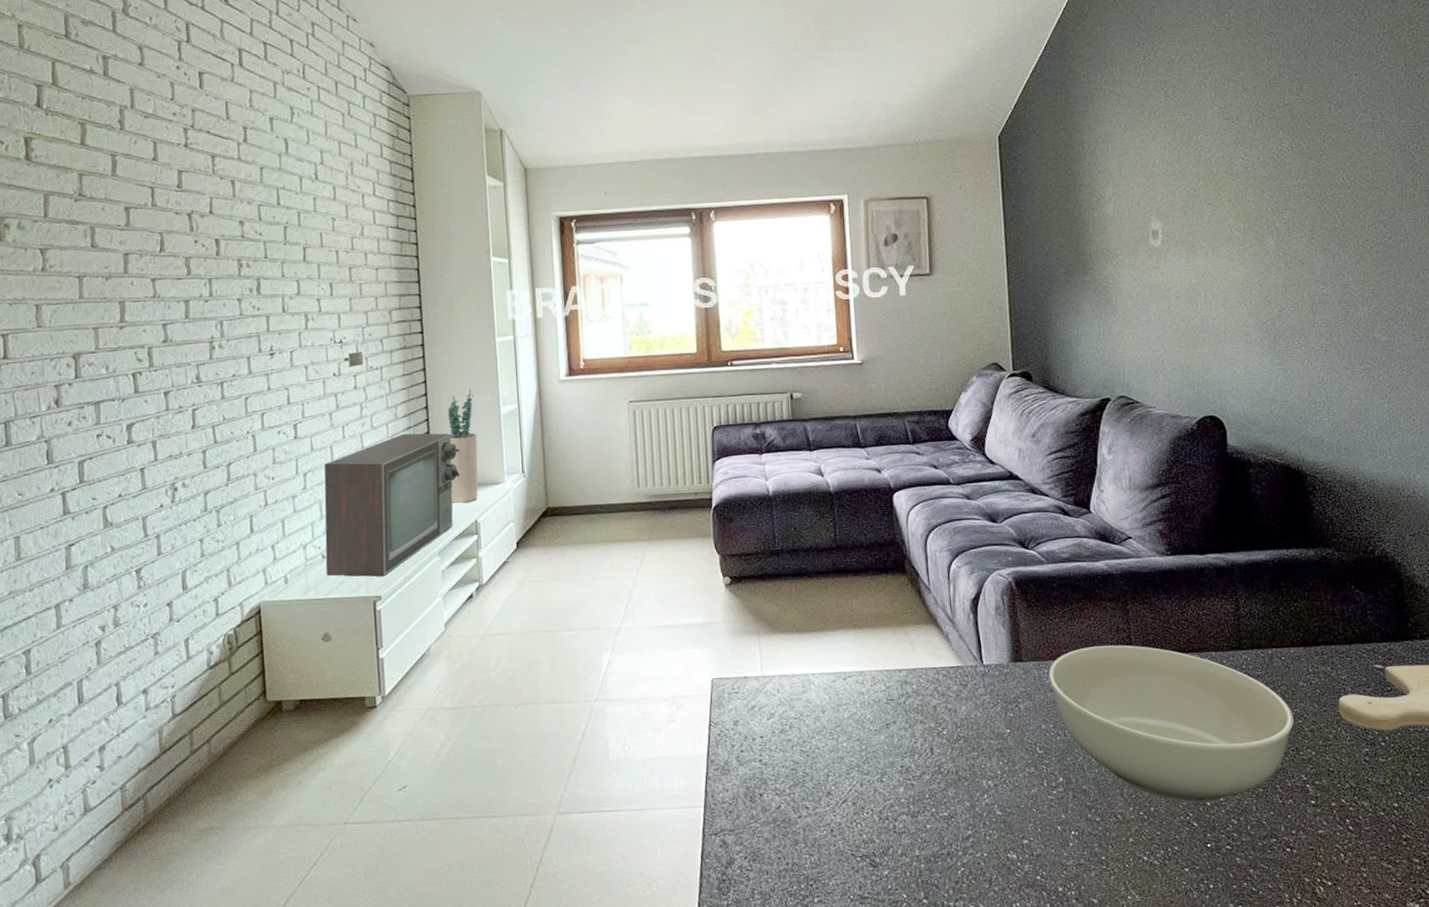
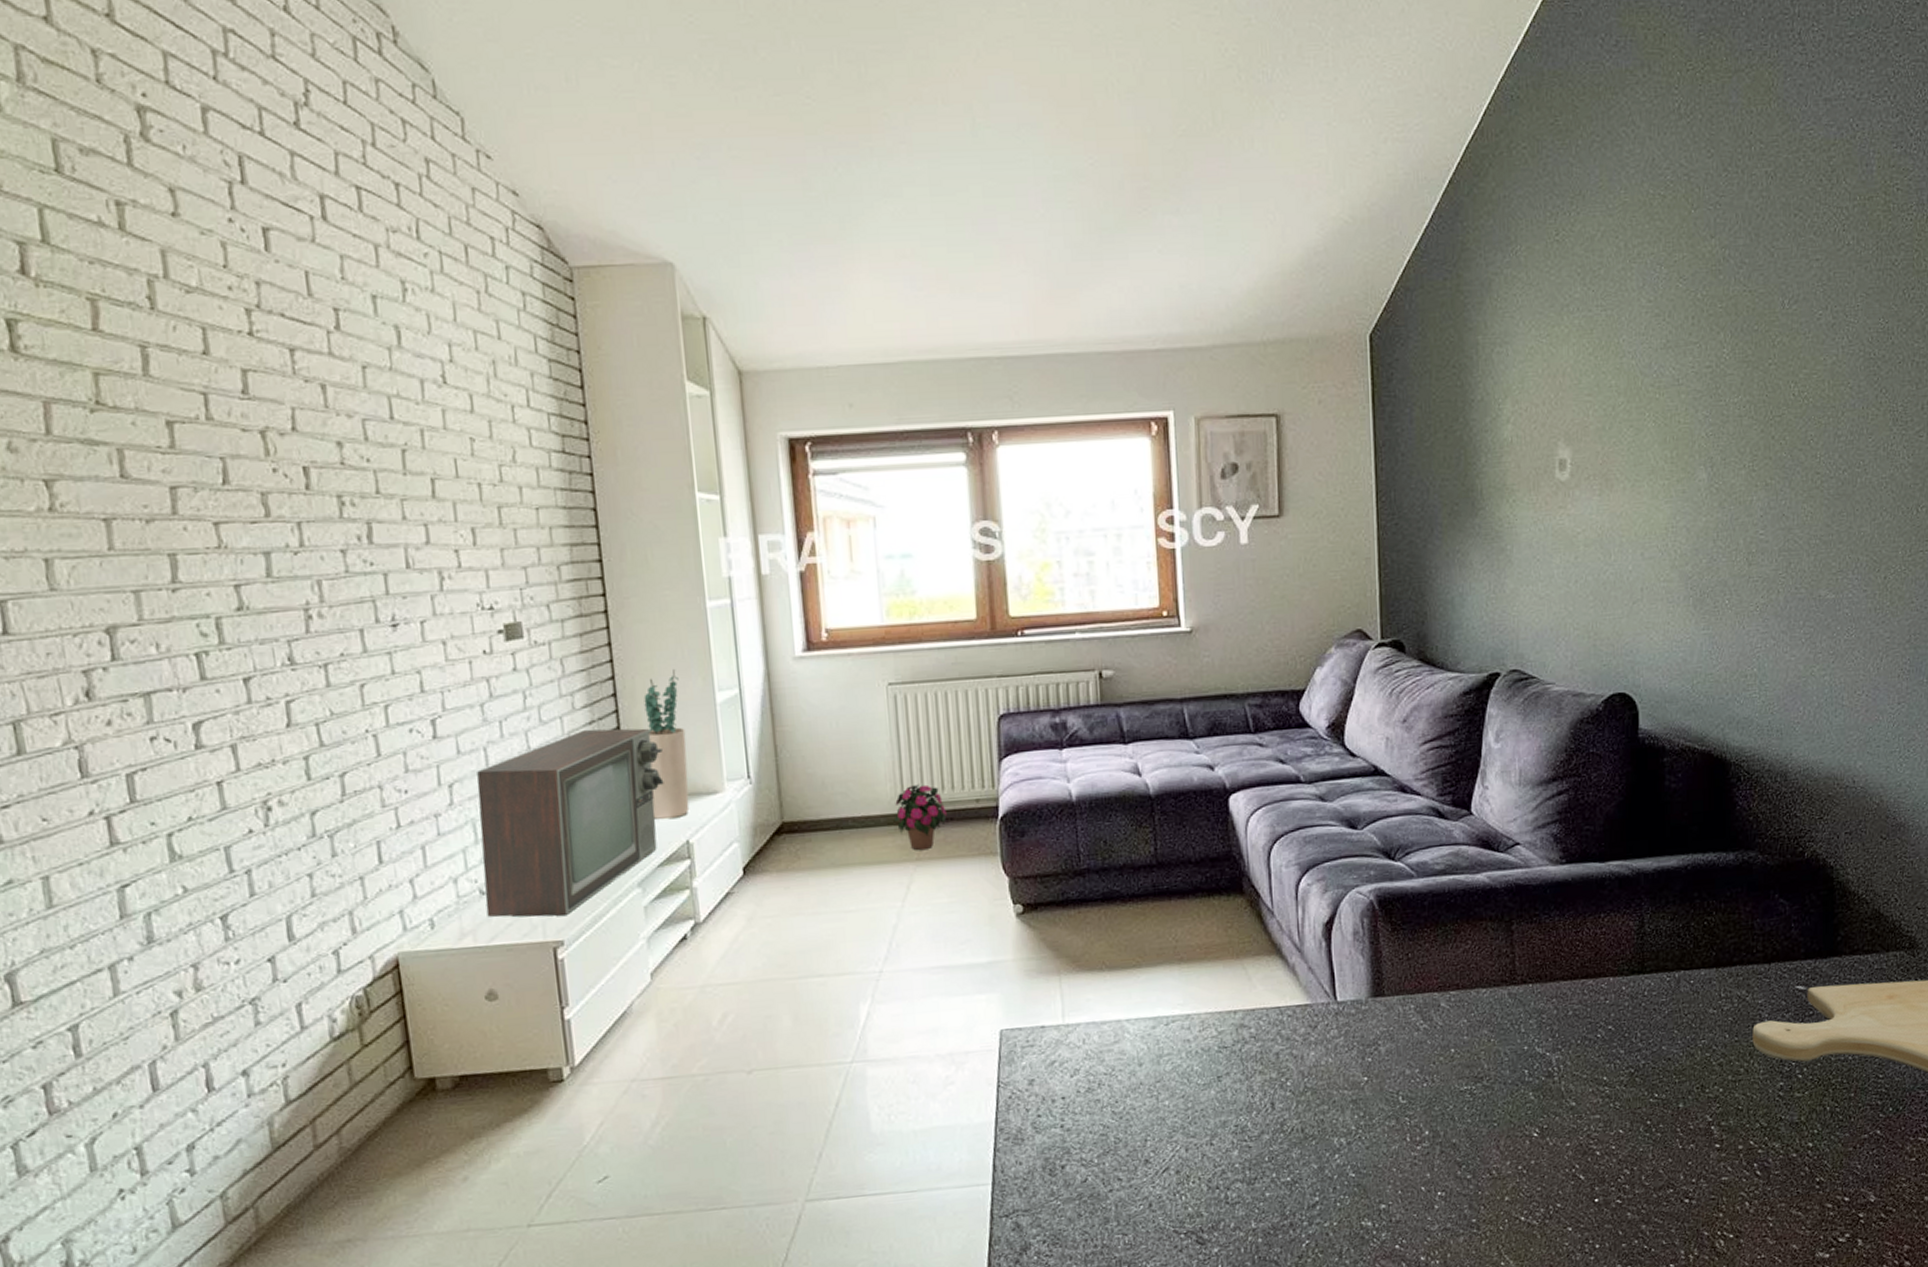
potted flower: none [631,479,672,532] -> present [893,783,947,851]
bowl: present [1048,645,1294,804] -> none [1415,972,1700,1154]

